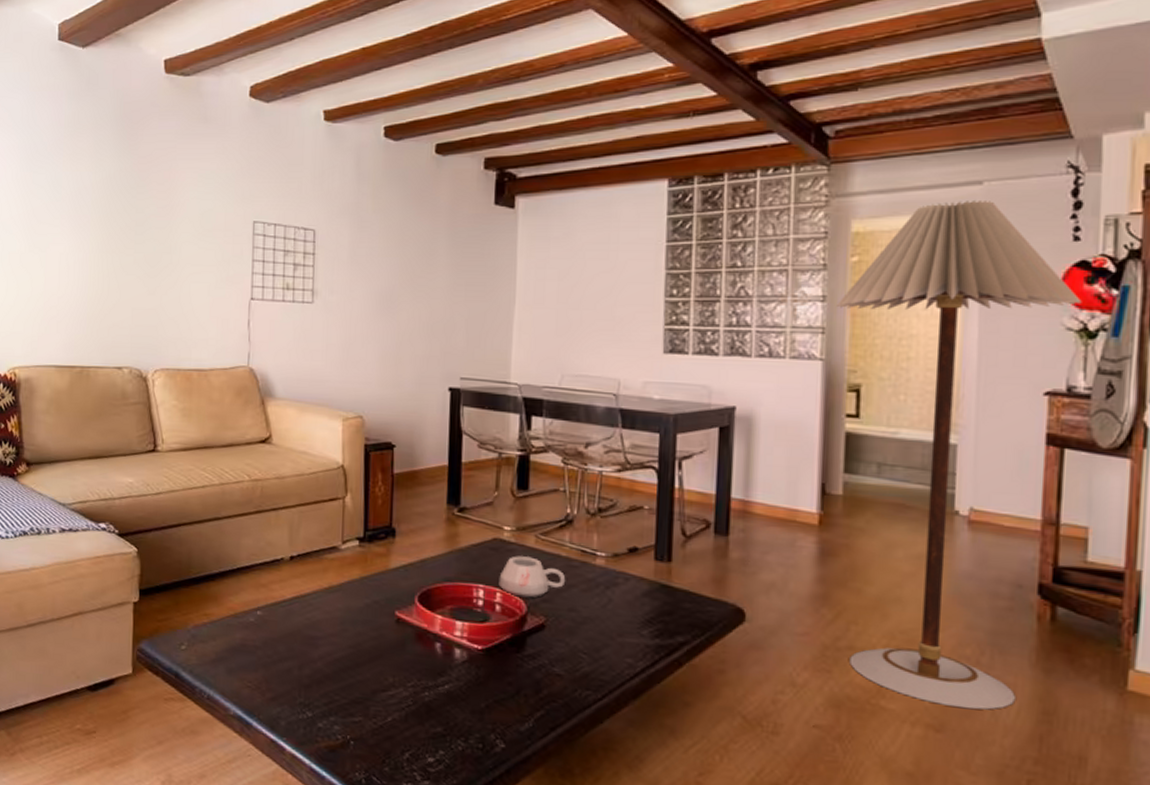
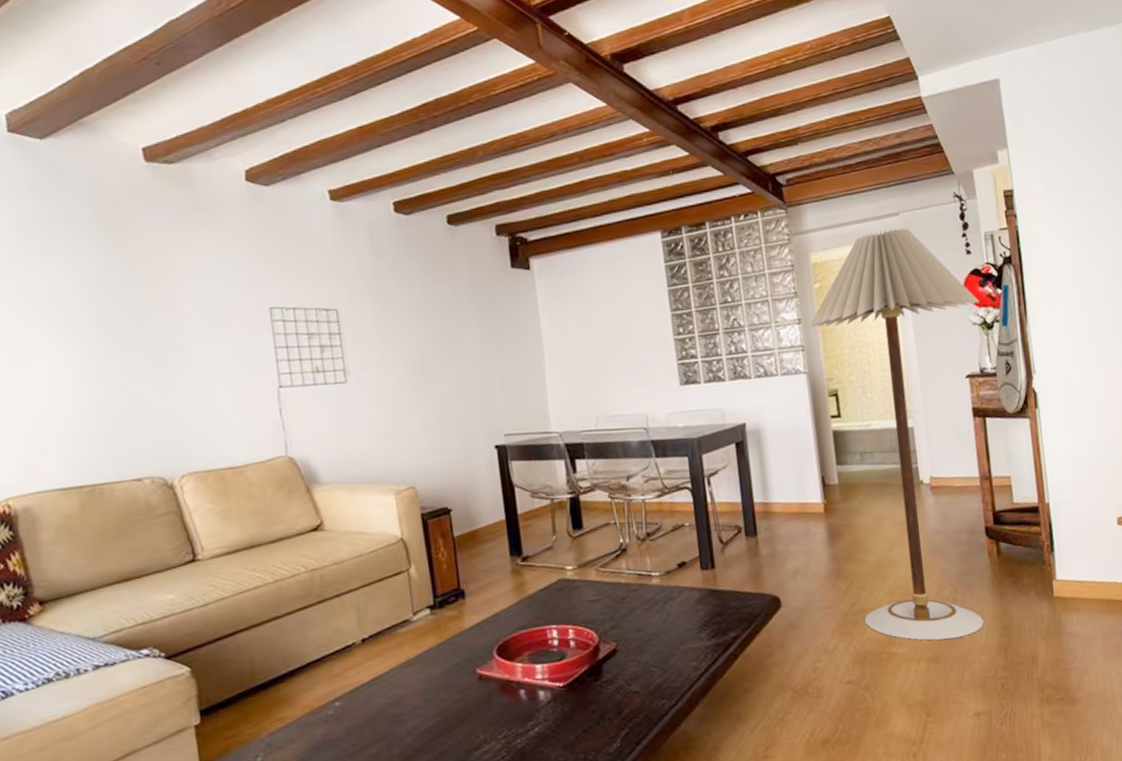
cup: present [498,556,566,598] -> none [568,589,629,630]

